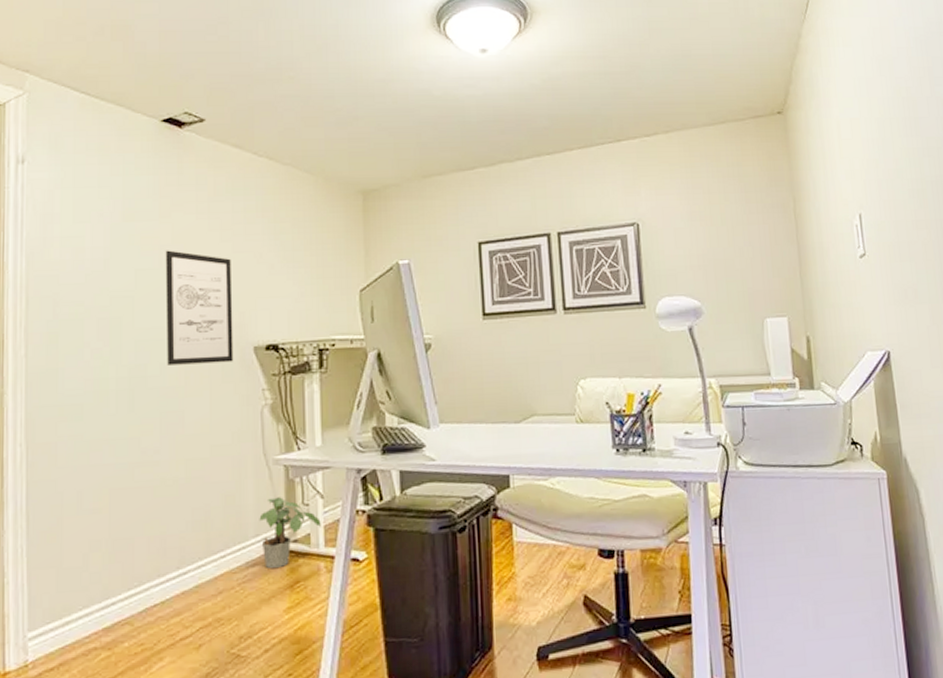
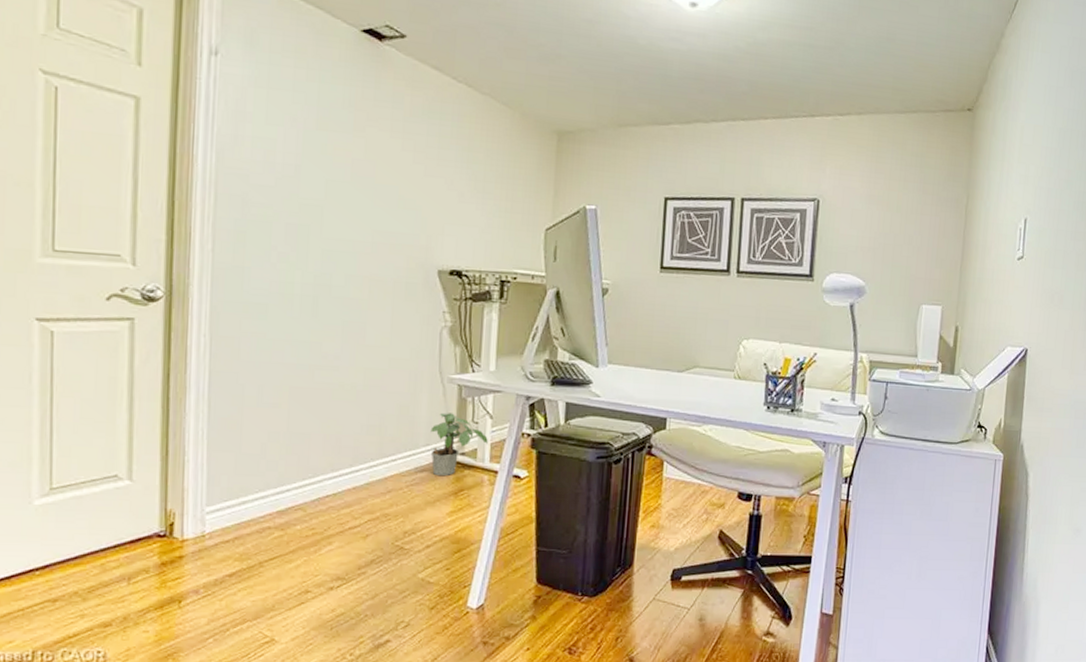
wall art: present [165,250,234,365] -> none [352,164,422,282]

